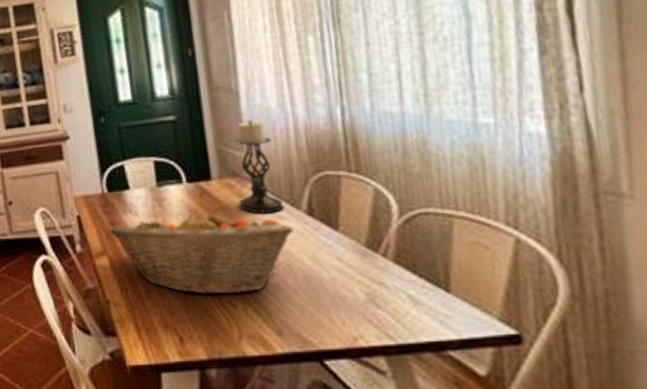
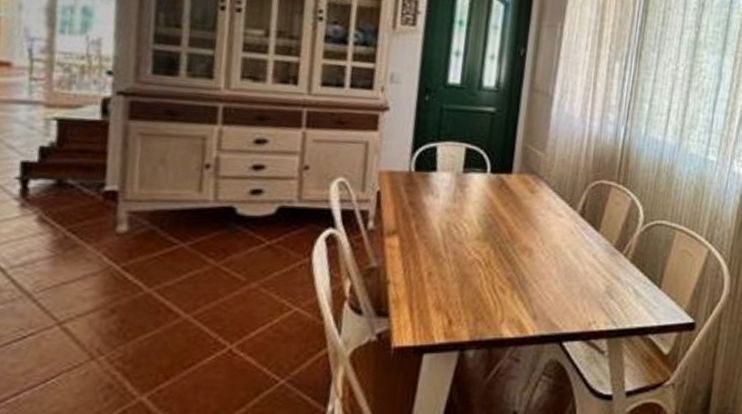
fruit basket: present [109,210,294,295] -> none [406,199,567,281]
candle holder: present [234,119,284,214] -> none [529,124,568,211]

